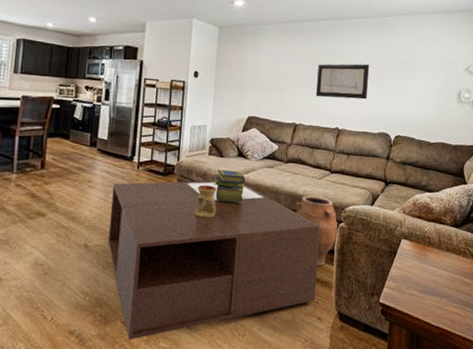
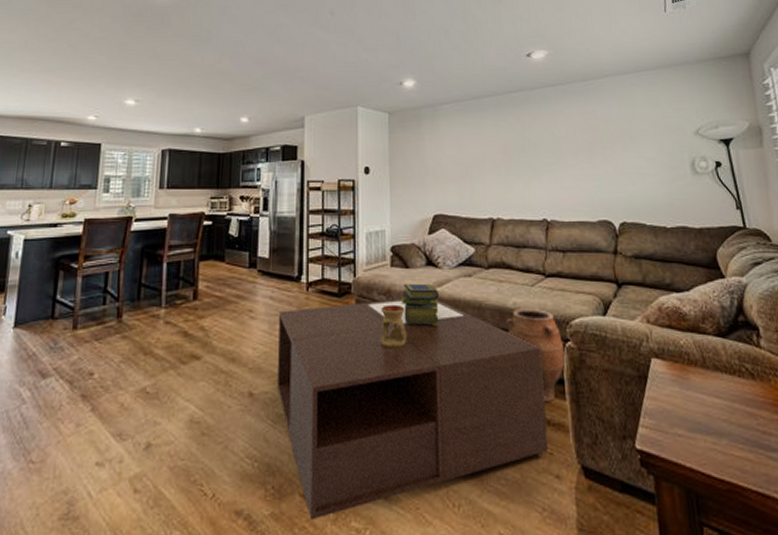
wall art: present [315,64,370,100] -> none [511,139,577,184]

